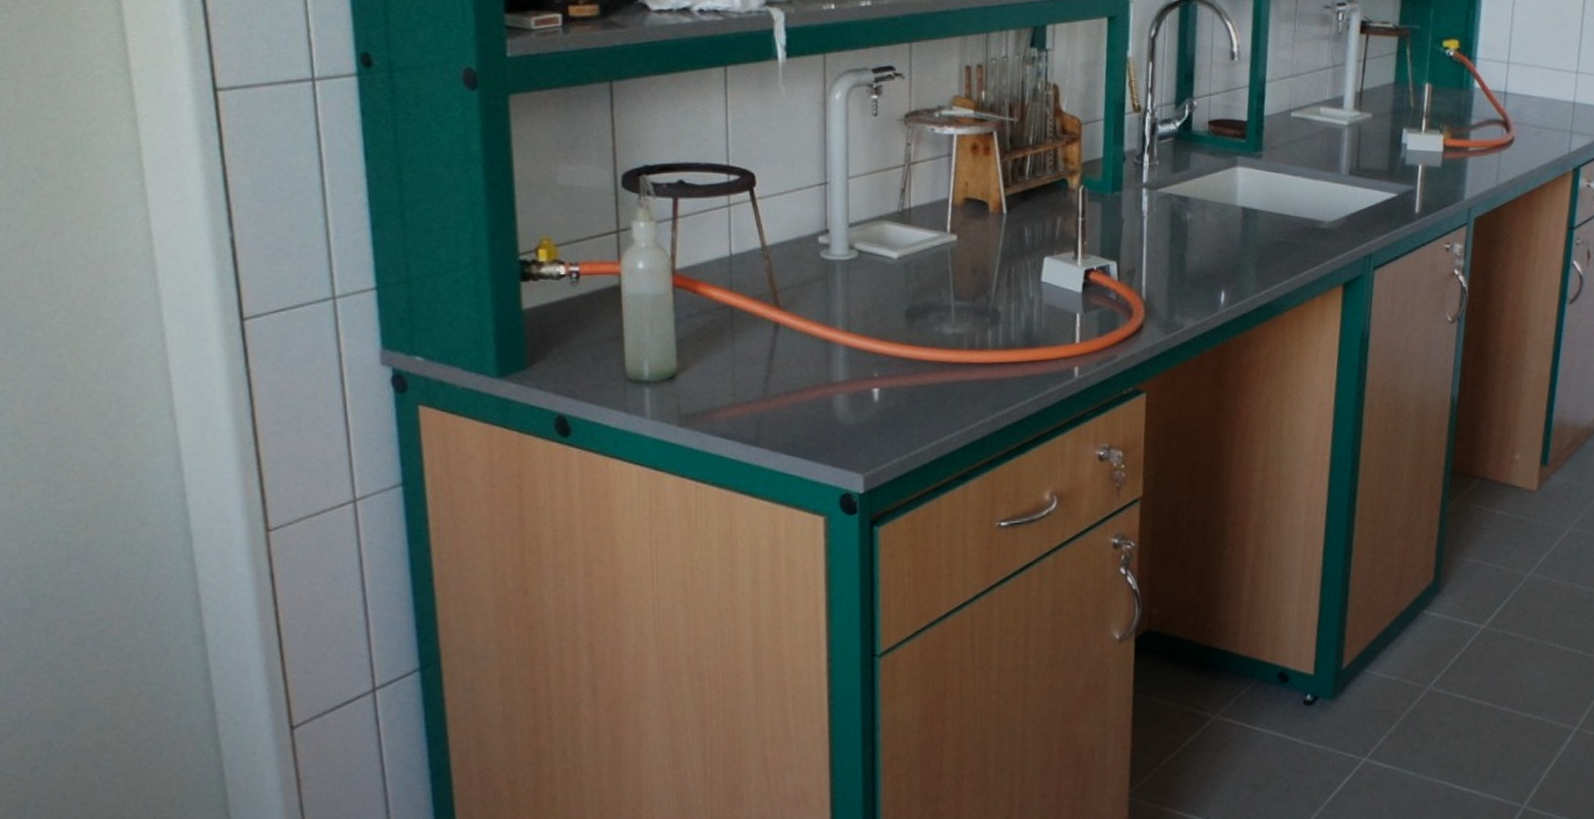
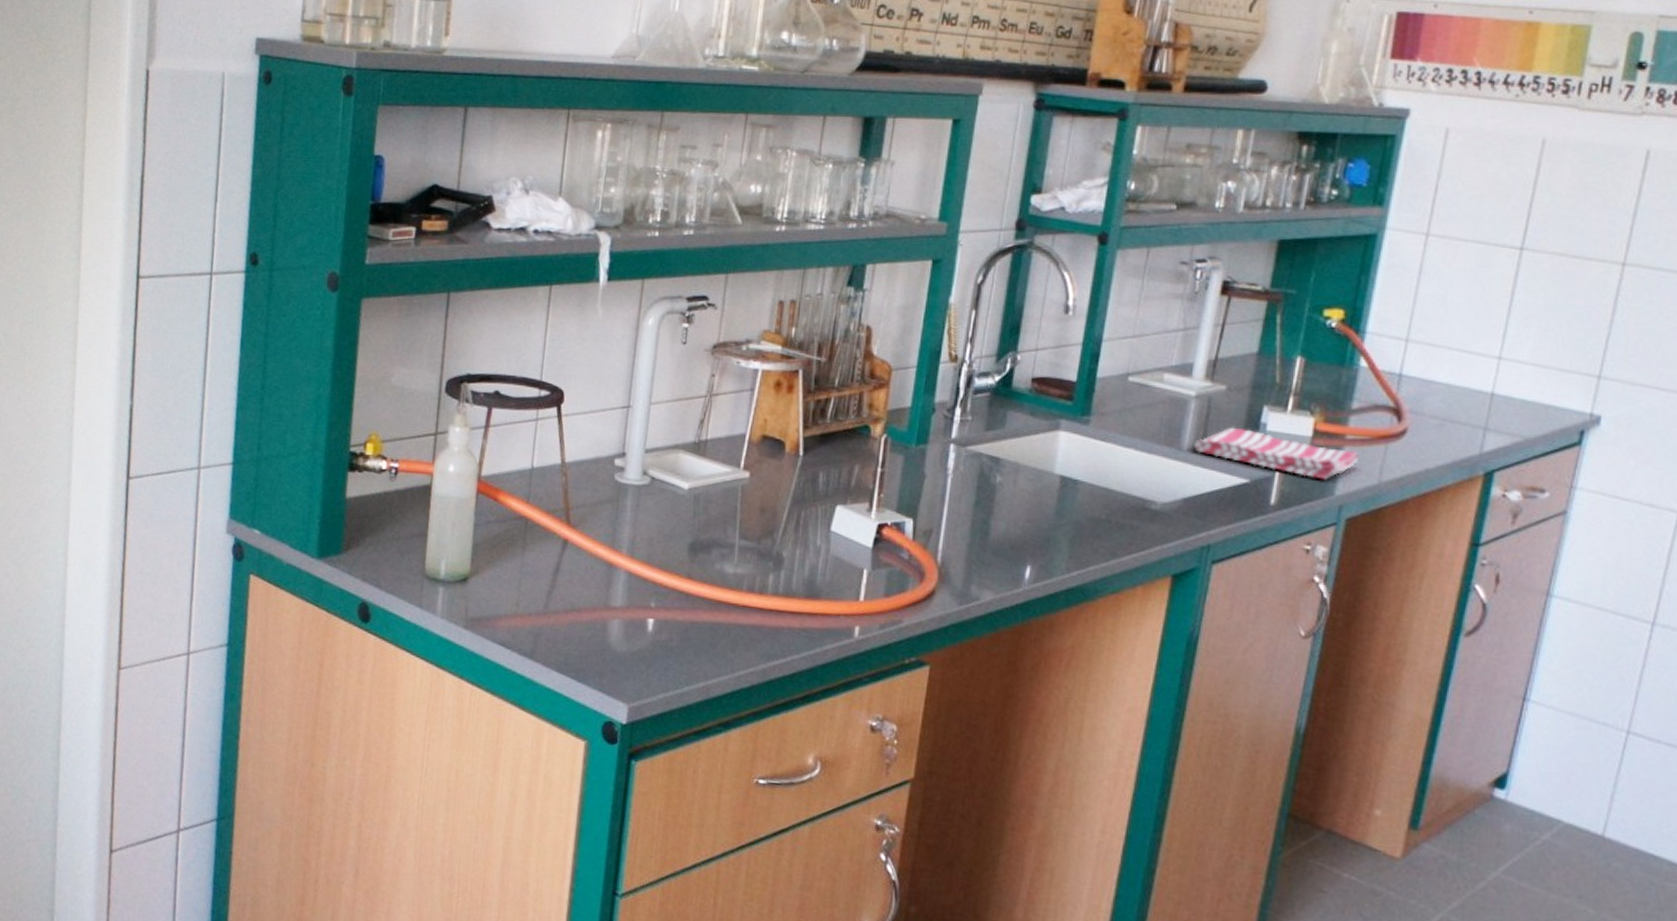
dish towel: none [1351,149,1481,188] -> present [1194,427,1360,480]

